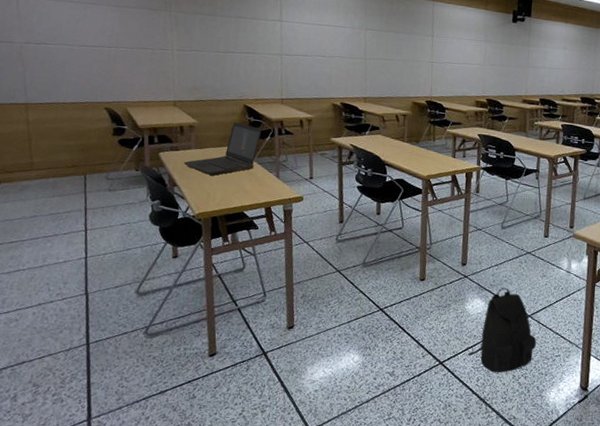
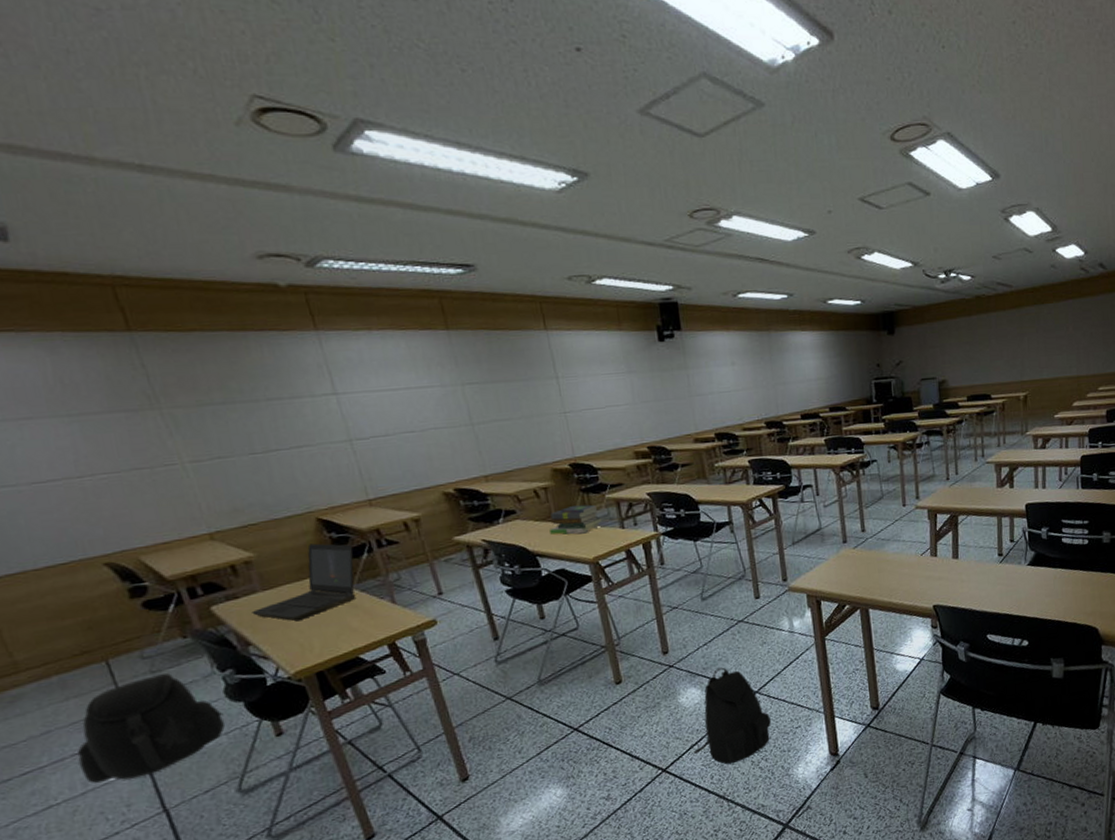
backpack: none [45,192,144,265] -> present [77,672,225,784]
books: none [400,132,440,156] -> present [550,504,603,535]

